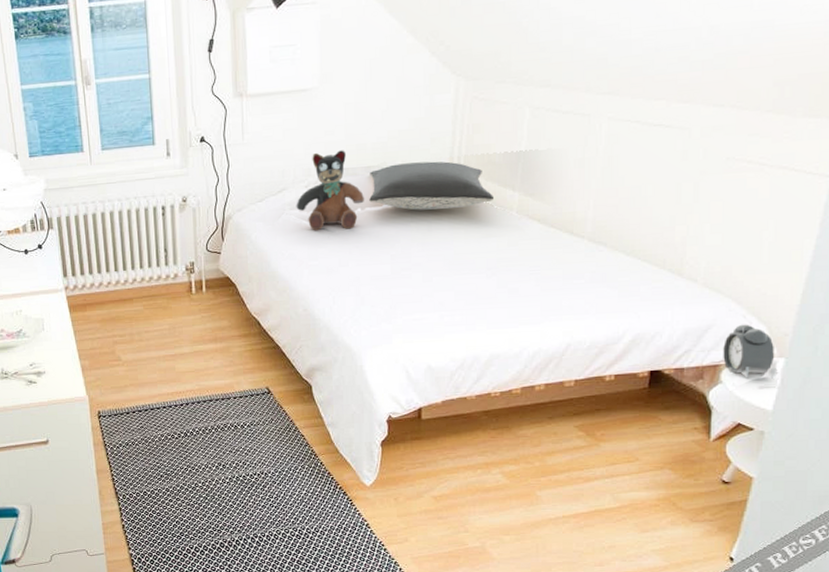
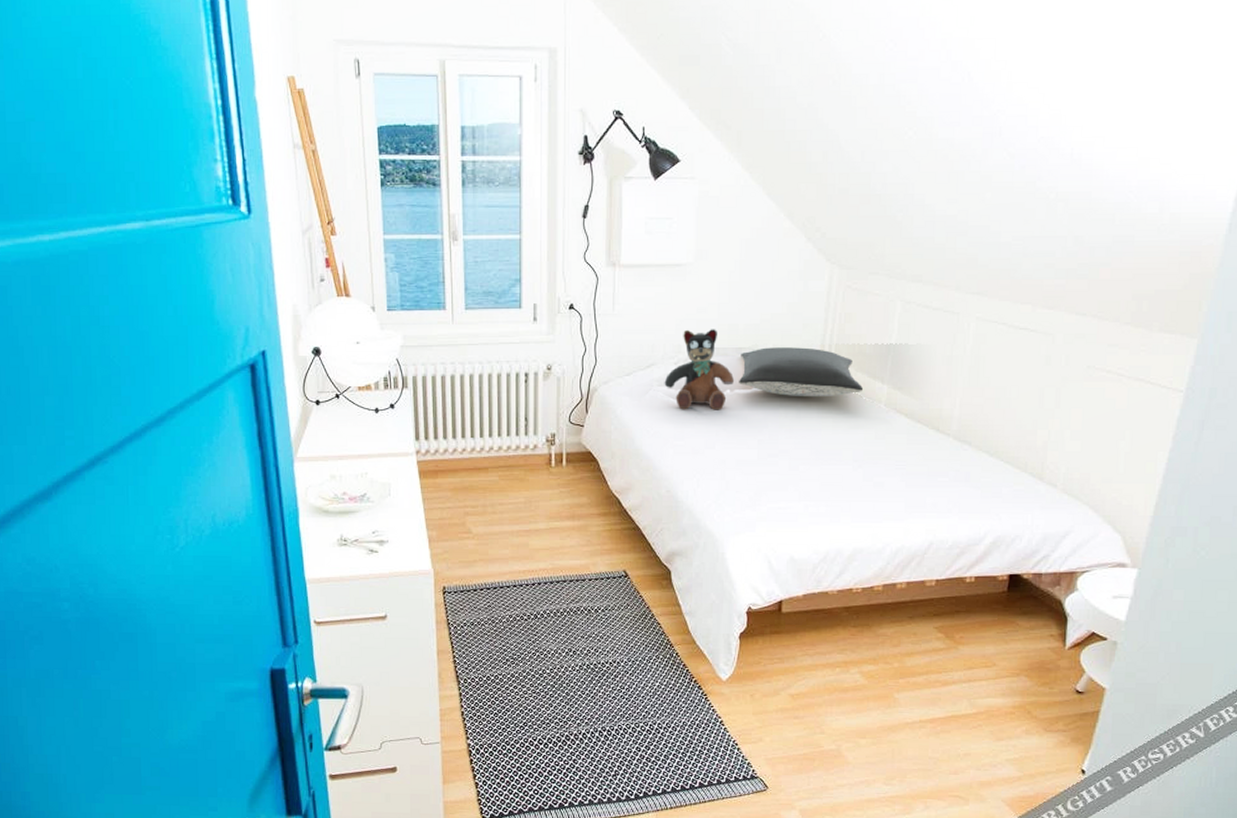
alarm clock: present [723,324,774,380] -> none [1079,532,1128,589]

